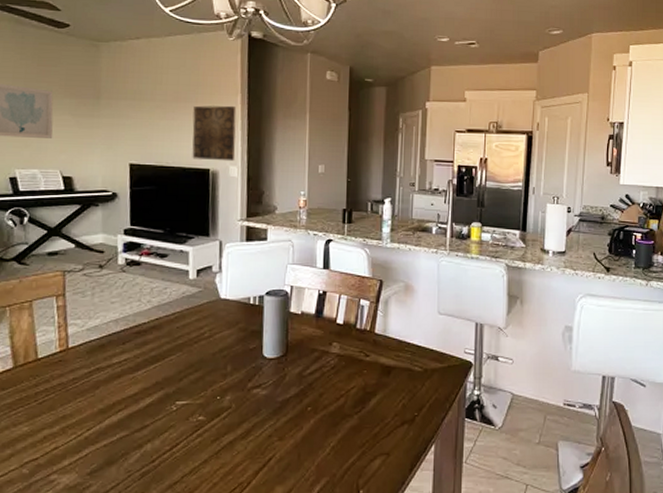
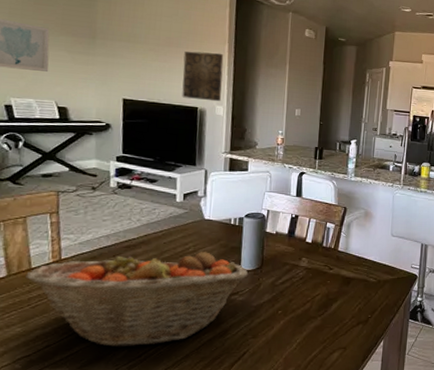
fruit basket: none [32,334,271,451] -> present [25,249,248,348]

